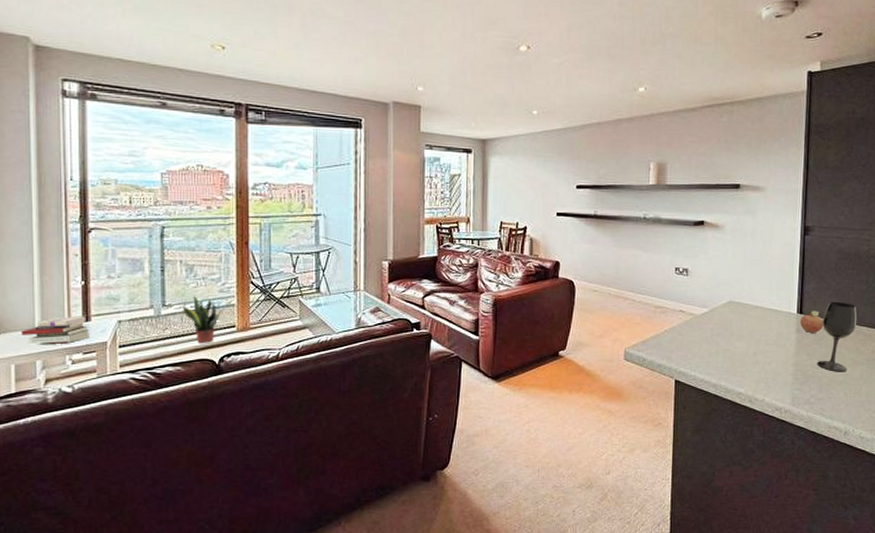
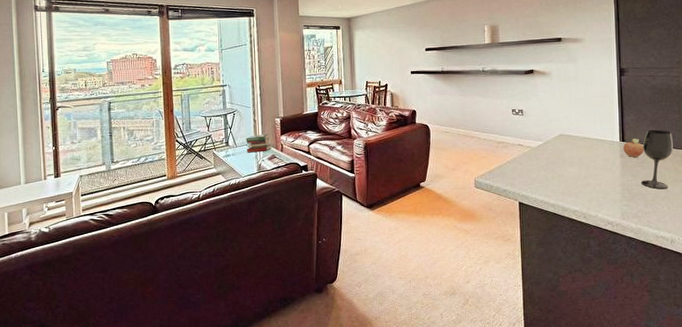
books: present [21,316,90,345] -> none [11,173,60,197]
potted plant: present [183,296,226,344] -> none [127,154,159,191]
books: none [343,280,376,303] -> present [246,133,272,153]

